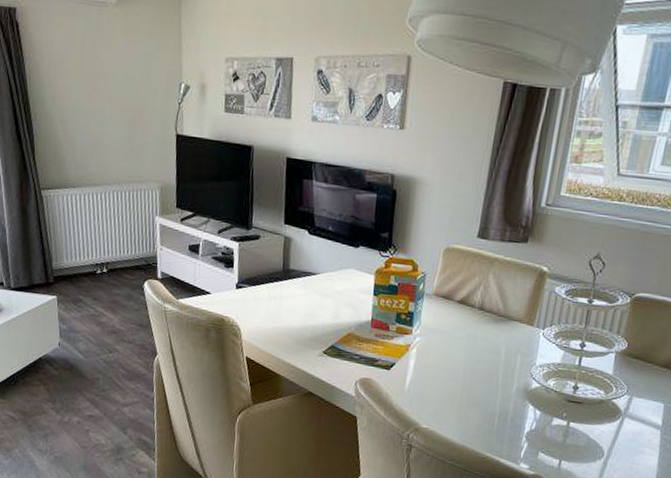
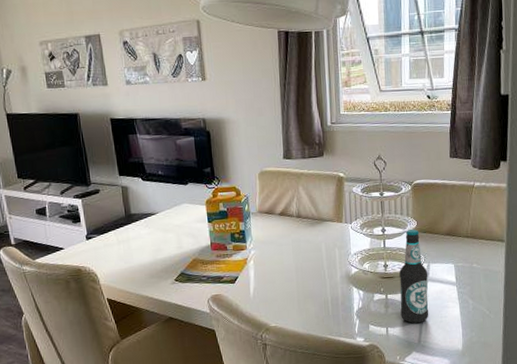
bottle: none [580,351,628,464] -> present [399,229,429,323]

